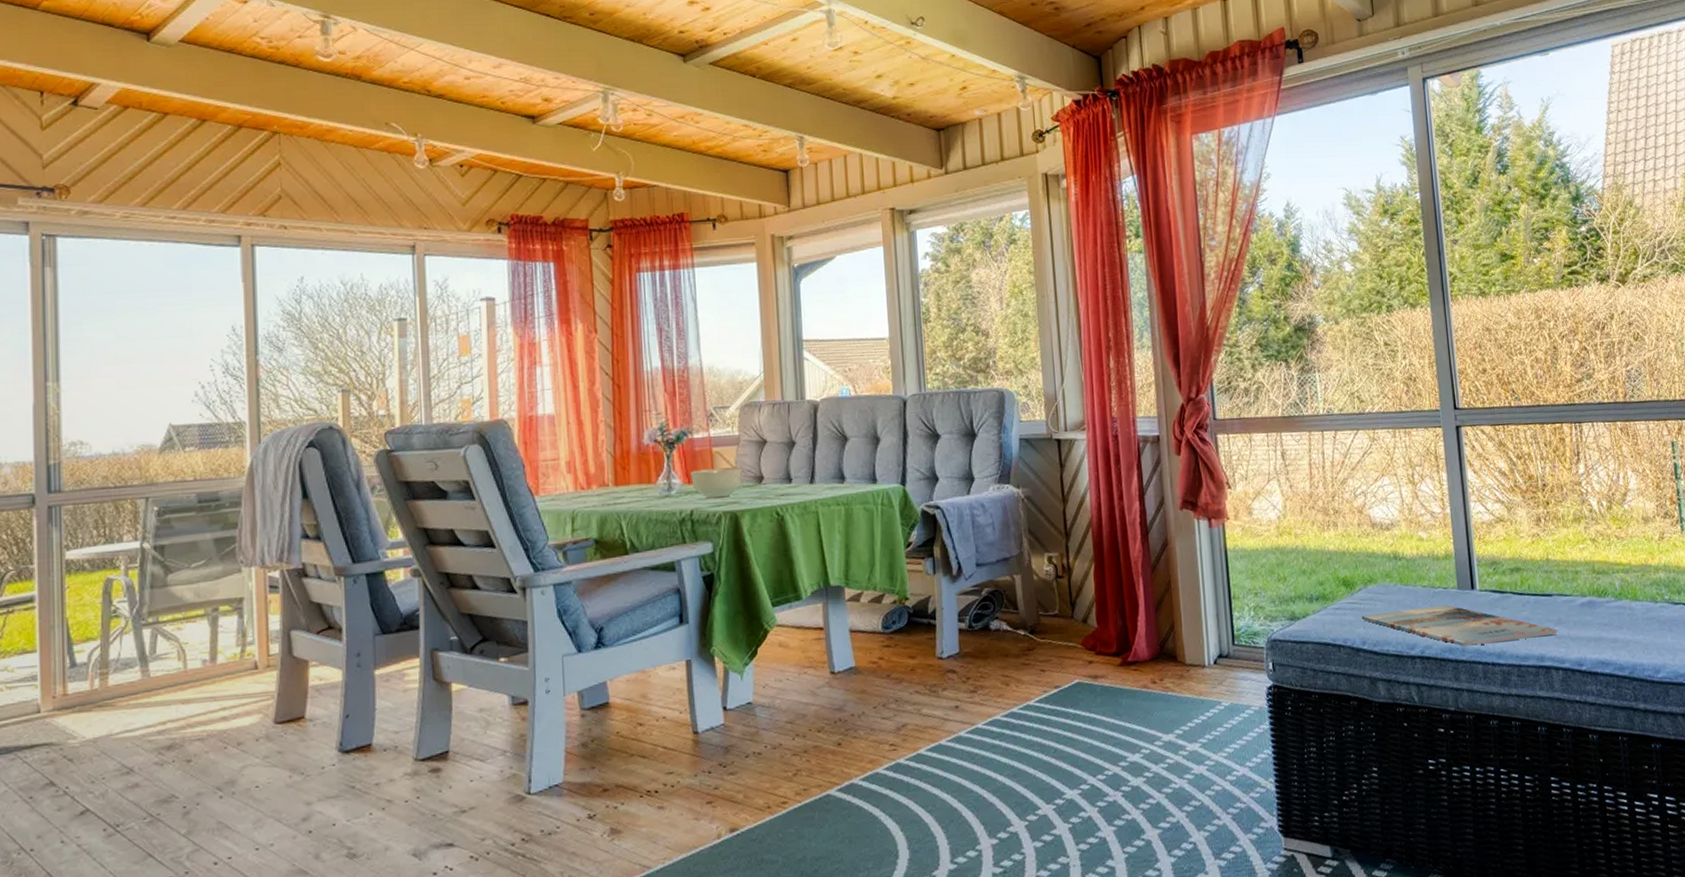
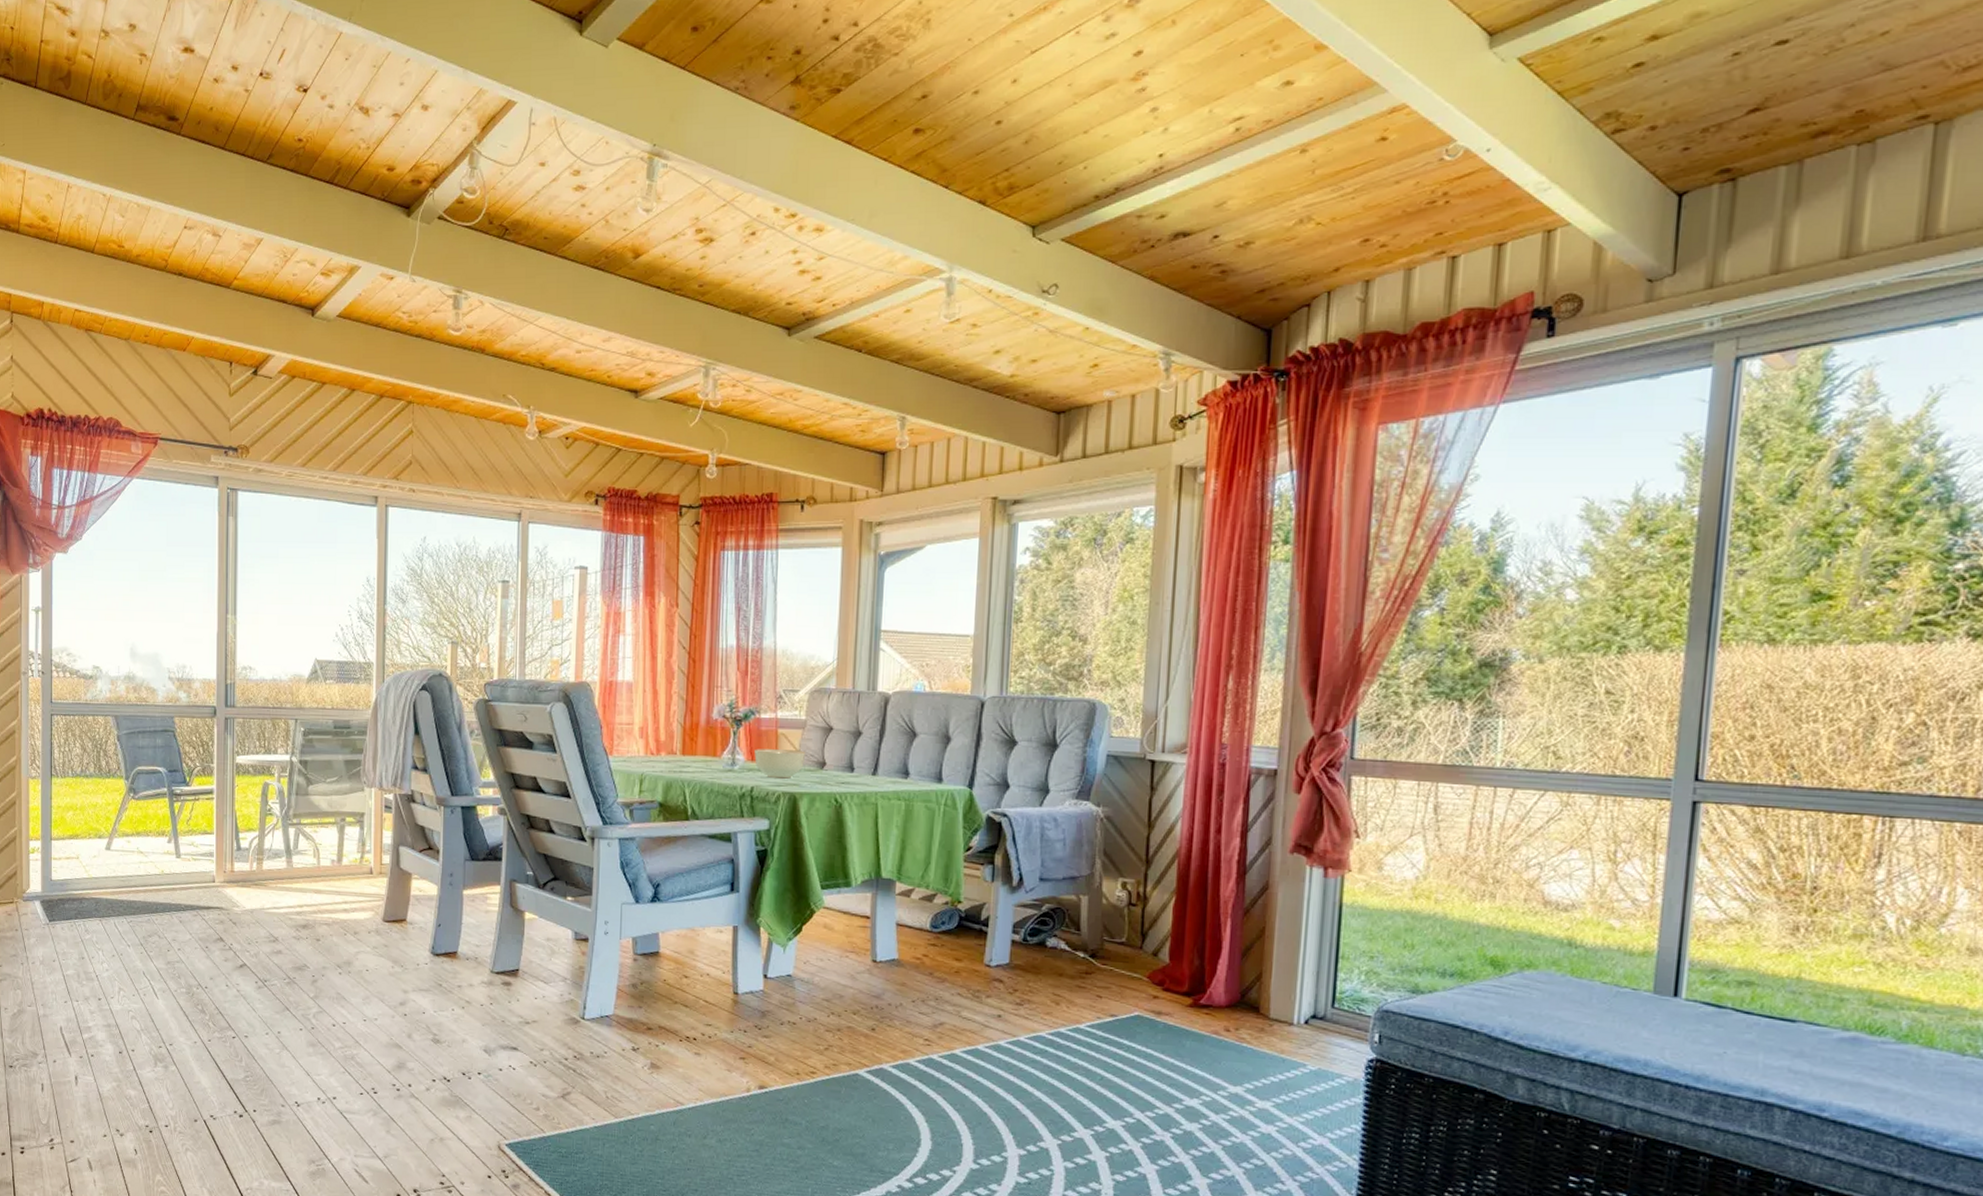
magazine: present [1361,604,1558,647] -> none [1507,1002,1795,1068]

